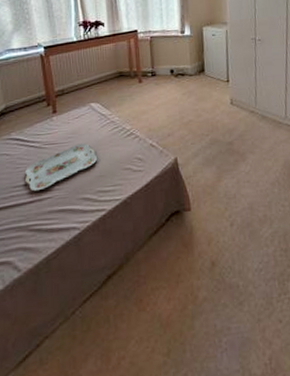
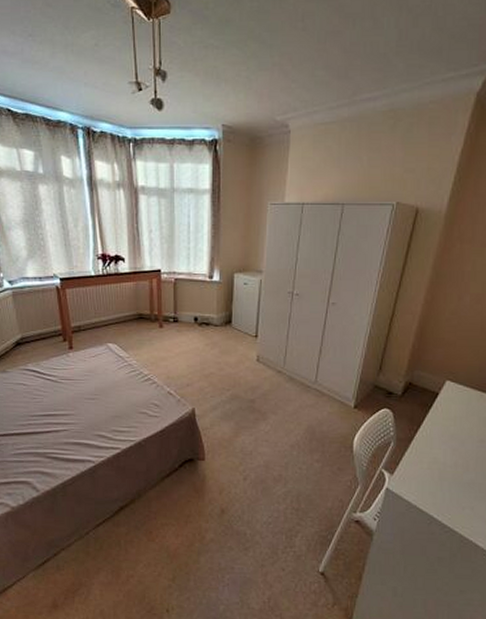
serving tray: present [25,143,98,192] -> none [42,382,114,423]

